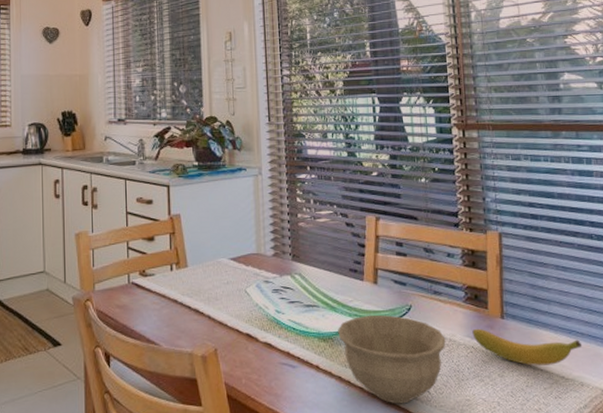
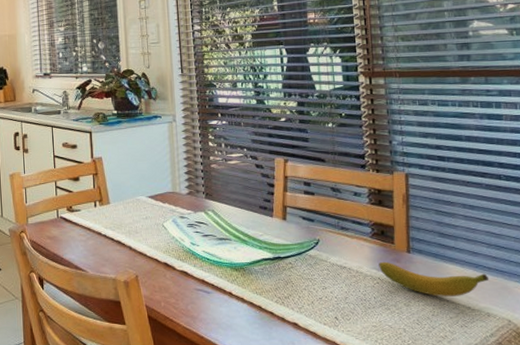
bowl: present [338,315,446,404] -> none [249,248,353,328]

